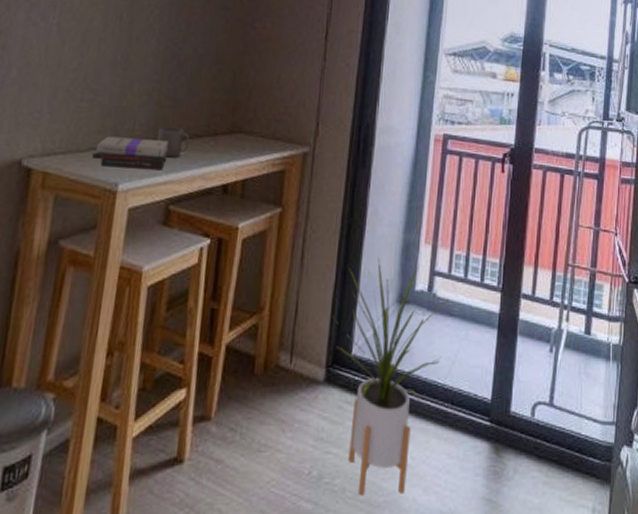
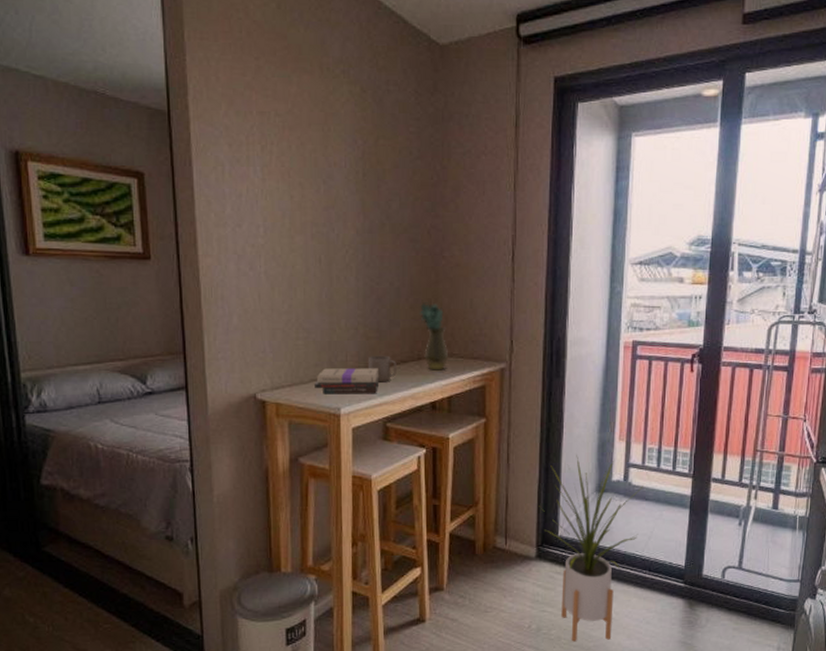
vase: none [221,70,249,149] -> present [420,300,448,370]

